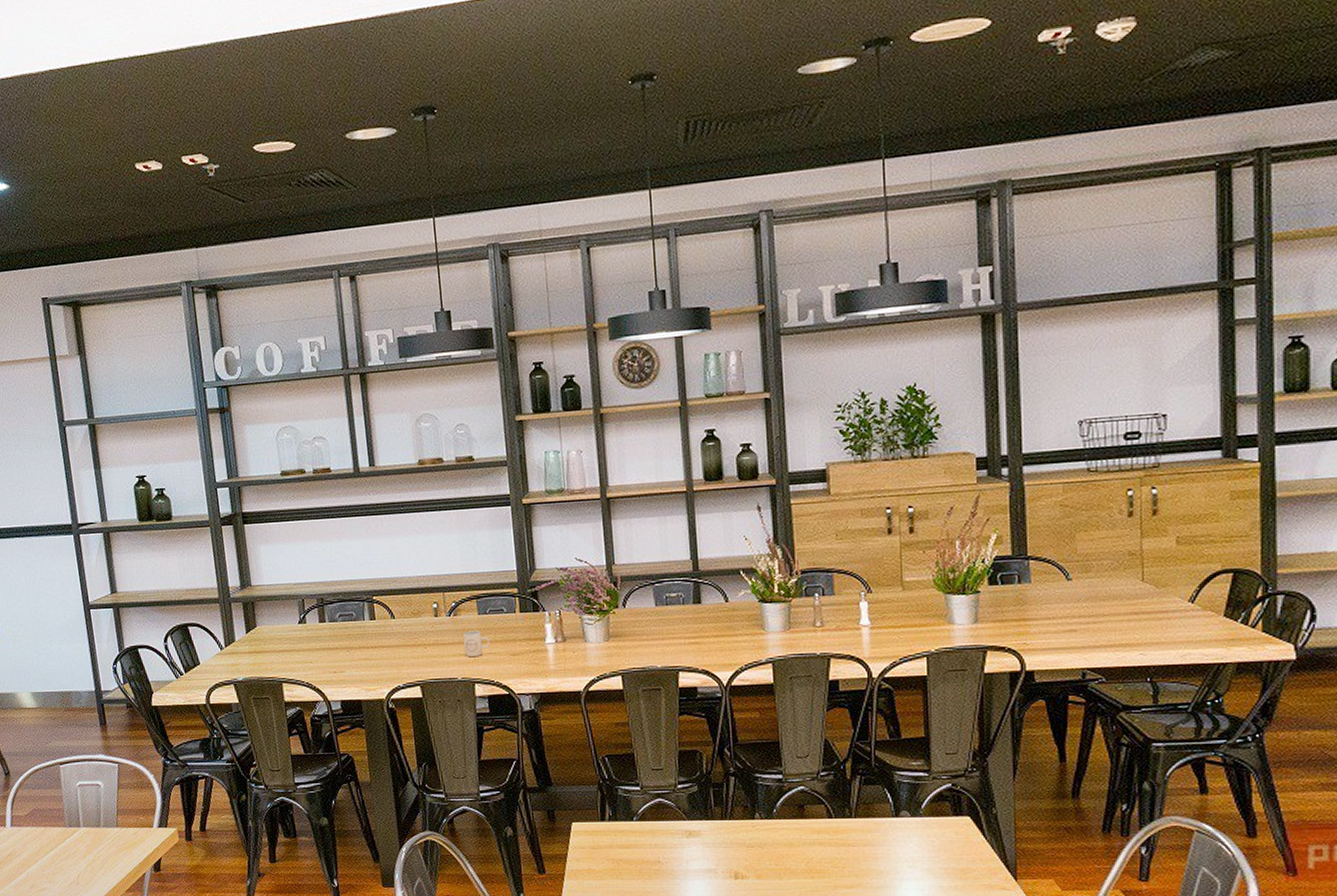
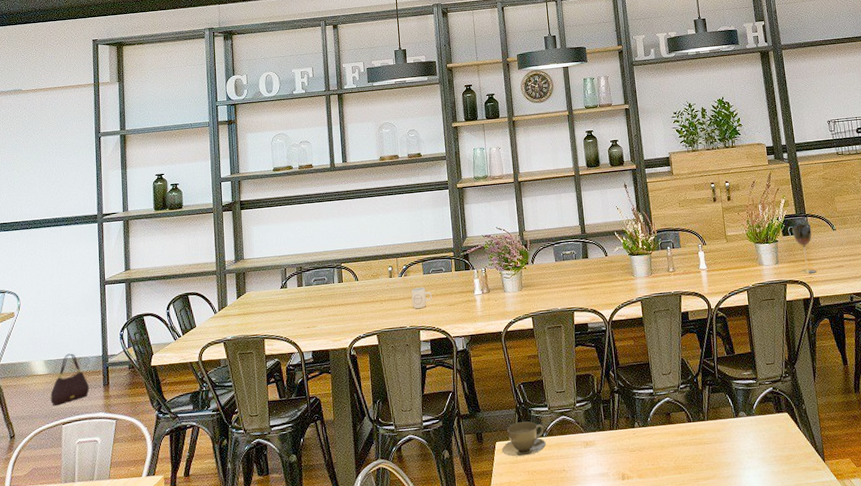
handbag: none [42,686,85,743] -> present [50,353,90,405]
teacup: none [579,801,636,841] -> present [501,421,546,457]
wineglass: none [1004,570,1034,640] -> present [792,224,816,275]

